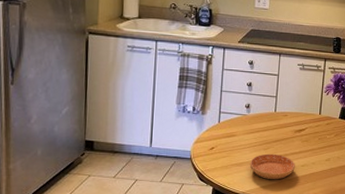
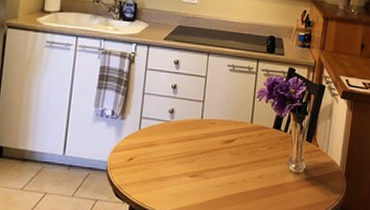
saucer: present [249,153,295,180] -> none [171,167,223,199]

